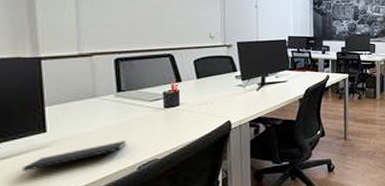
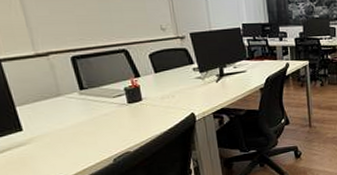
notepad: present [22,141,126,172] -> none [9,136,99,167]

